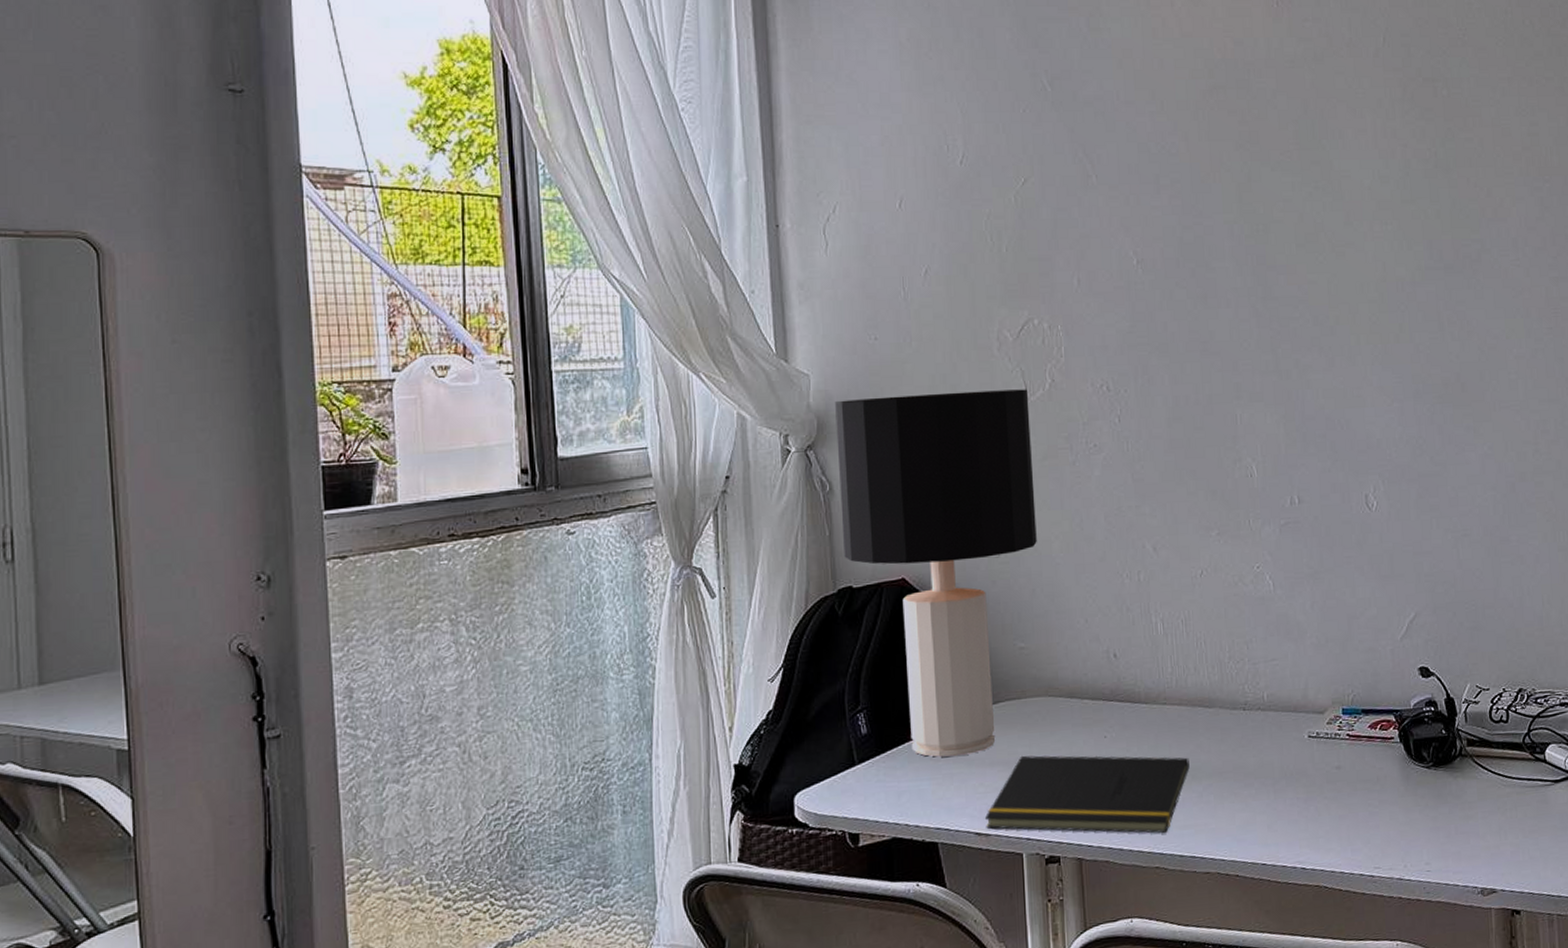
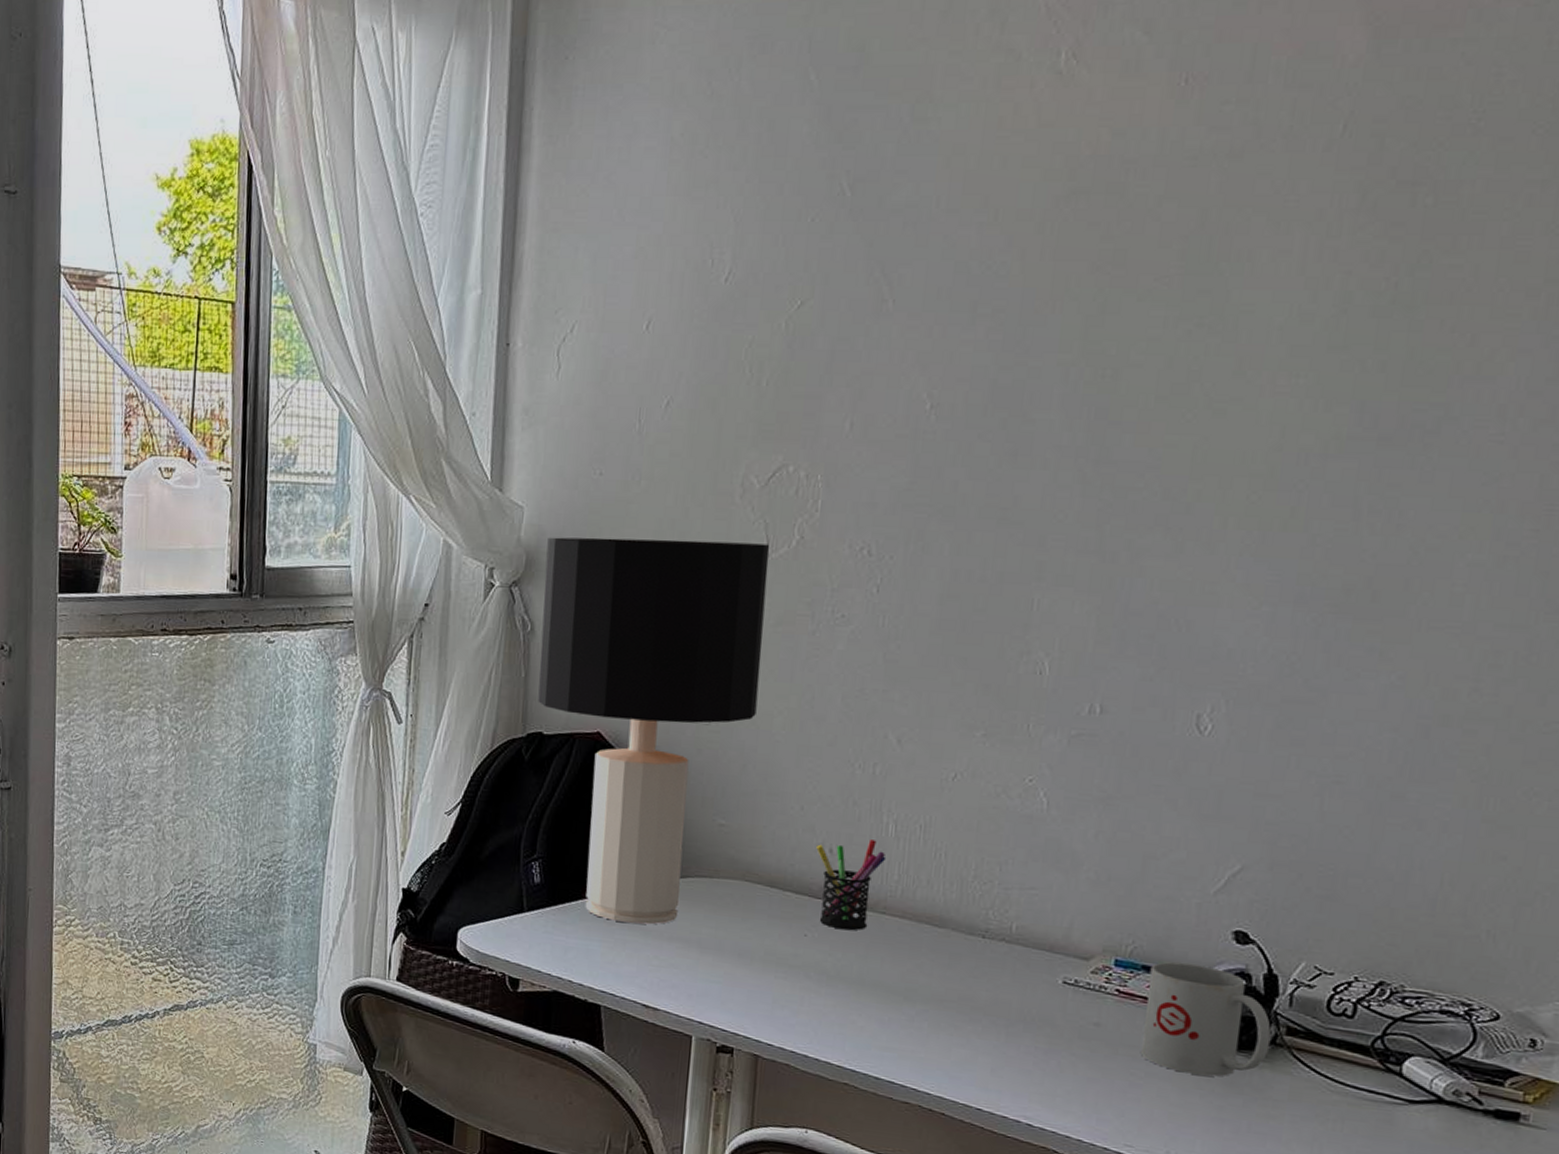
notepad: present [985,755,1190,834] -> none [655,936,904,1051]
pen holder: none [1103,639,1160,726] -> present [816,839,887,931]
mug: none [1368,701,1459,795] -> present [1141,962,1272,1077]

